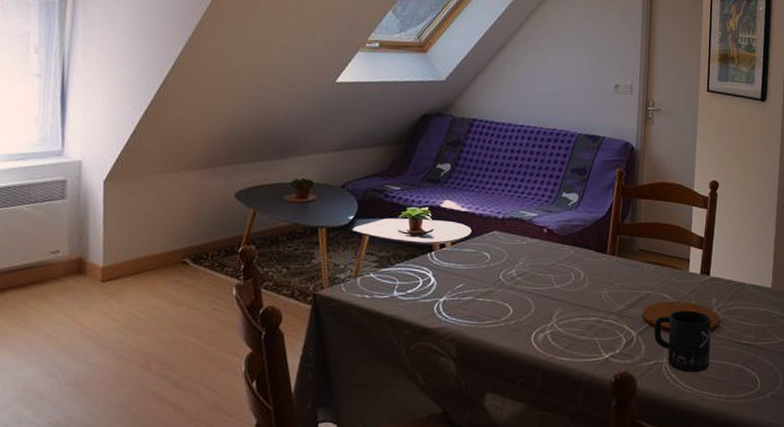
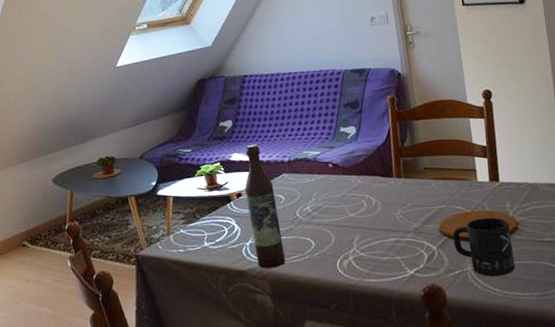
wine bottle: none [447,194,481,331] -> present [244,144,286,269]

